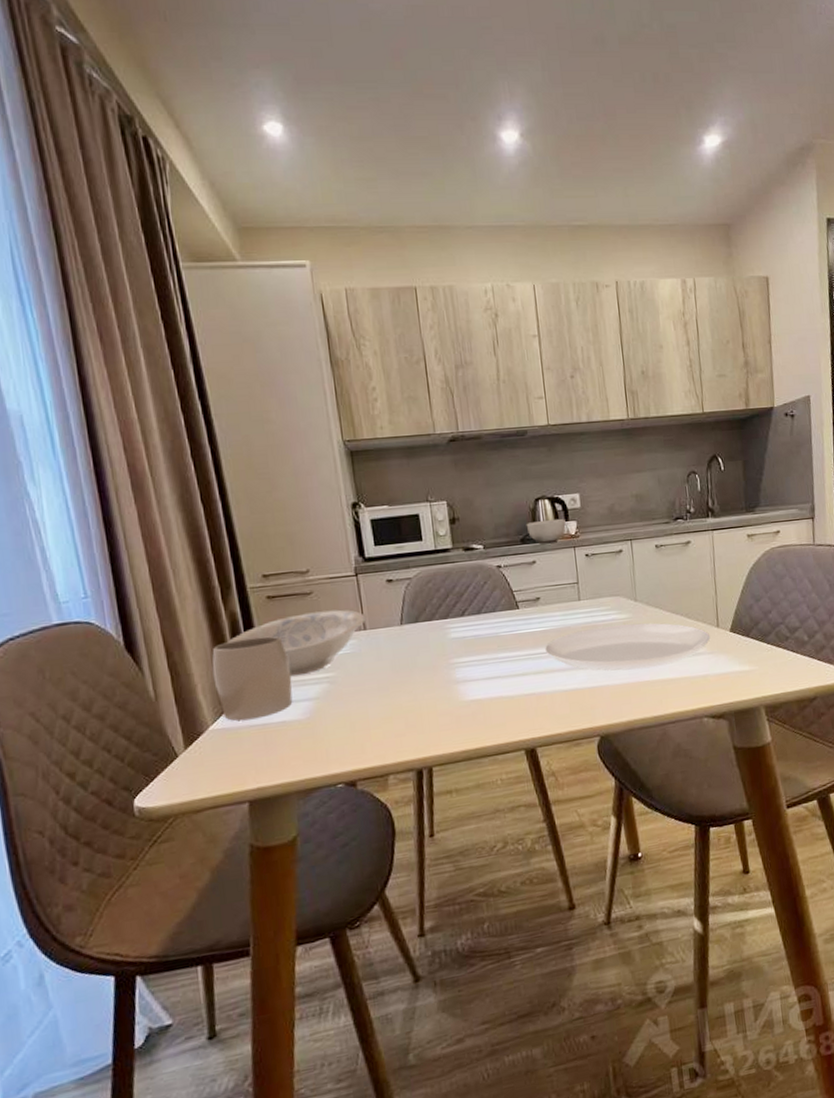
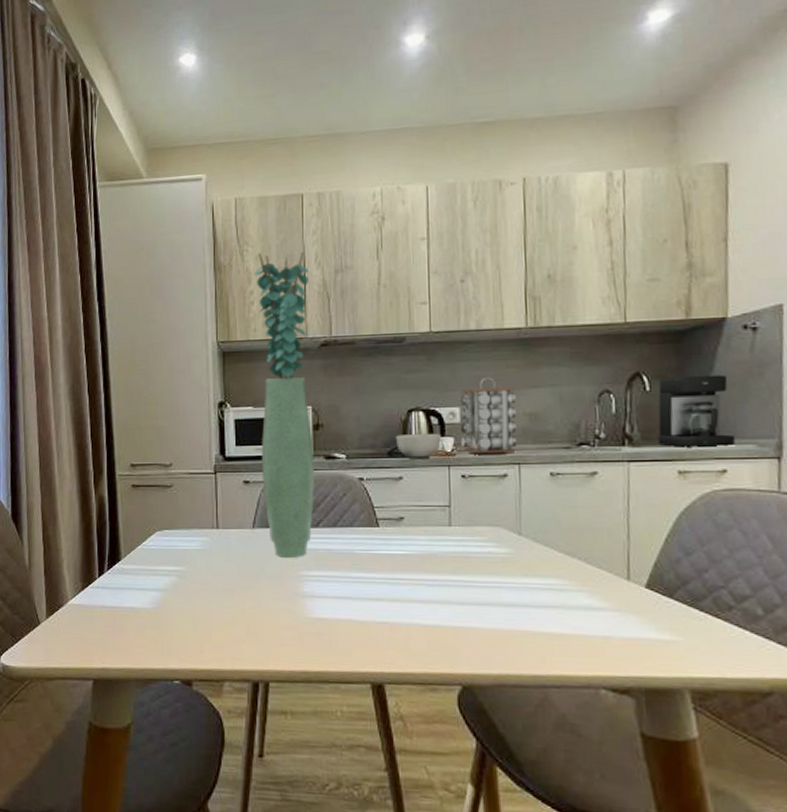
mug: present [212,635,293,722] -> none [78,523,145,601]
bowl: present [228,609,367,677] -> none [94,505,220,565]
vase: none [374,347,459,649] -> present [254,252,314,558]
plate: present [545,622,711,672] -> none [405,559,617,617]
spice rack: none [578,465,628,535] -> present [460,377,517,454]
coffee maker: none [730,454,785,515] -> present [658,374,736,447]

